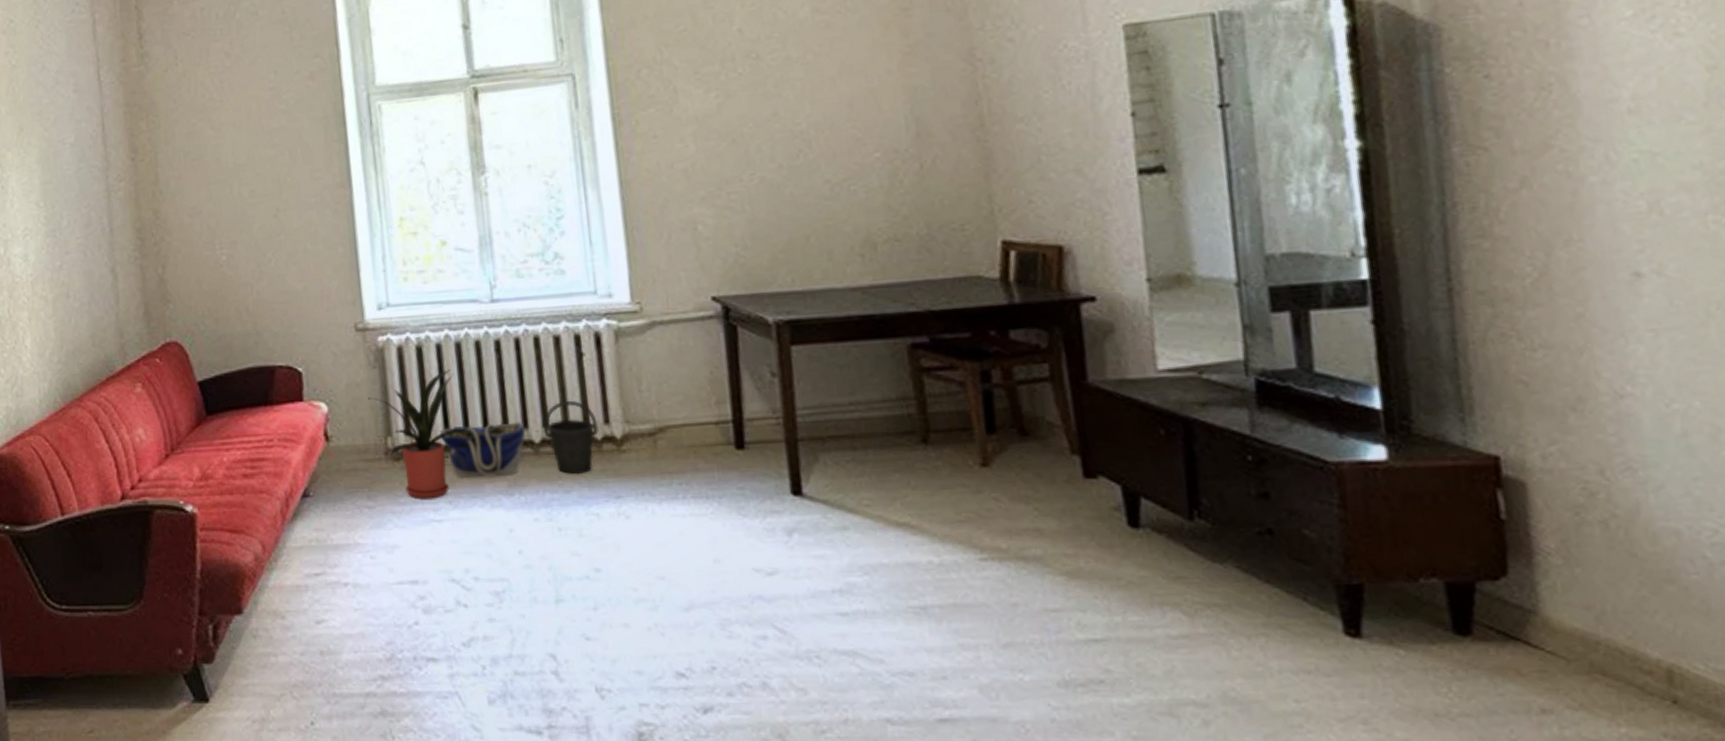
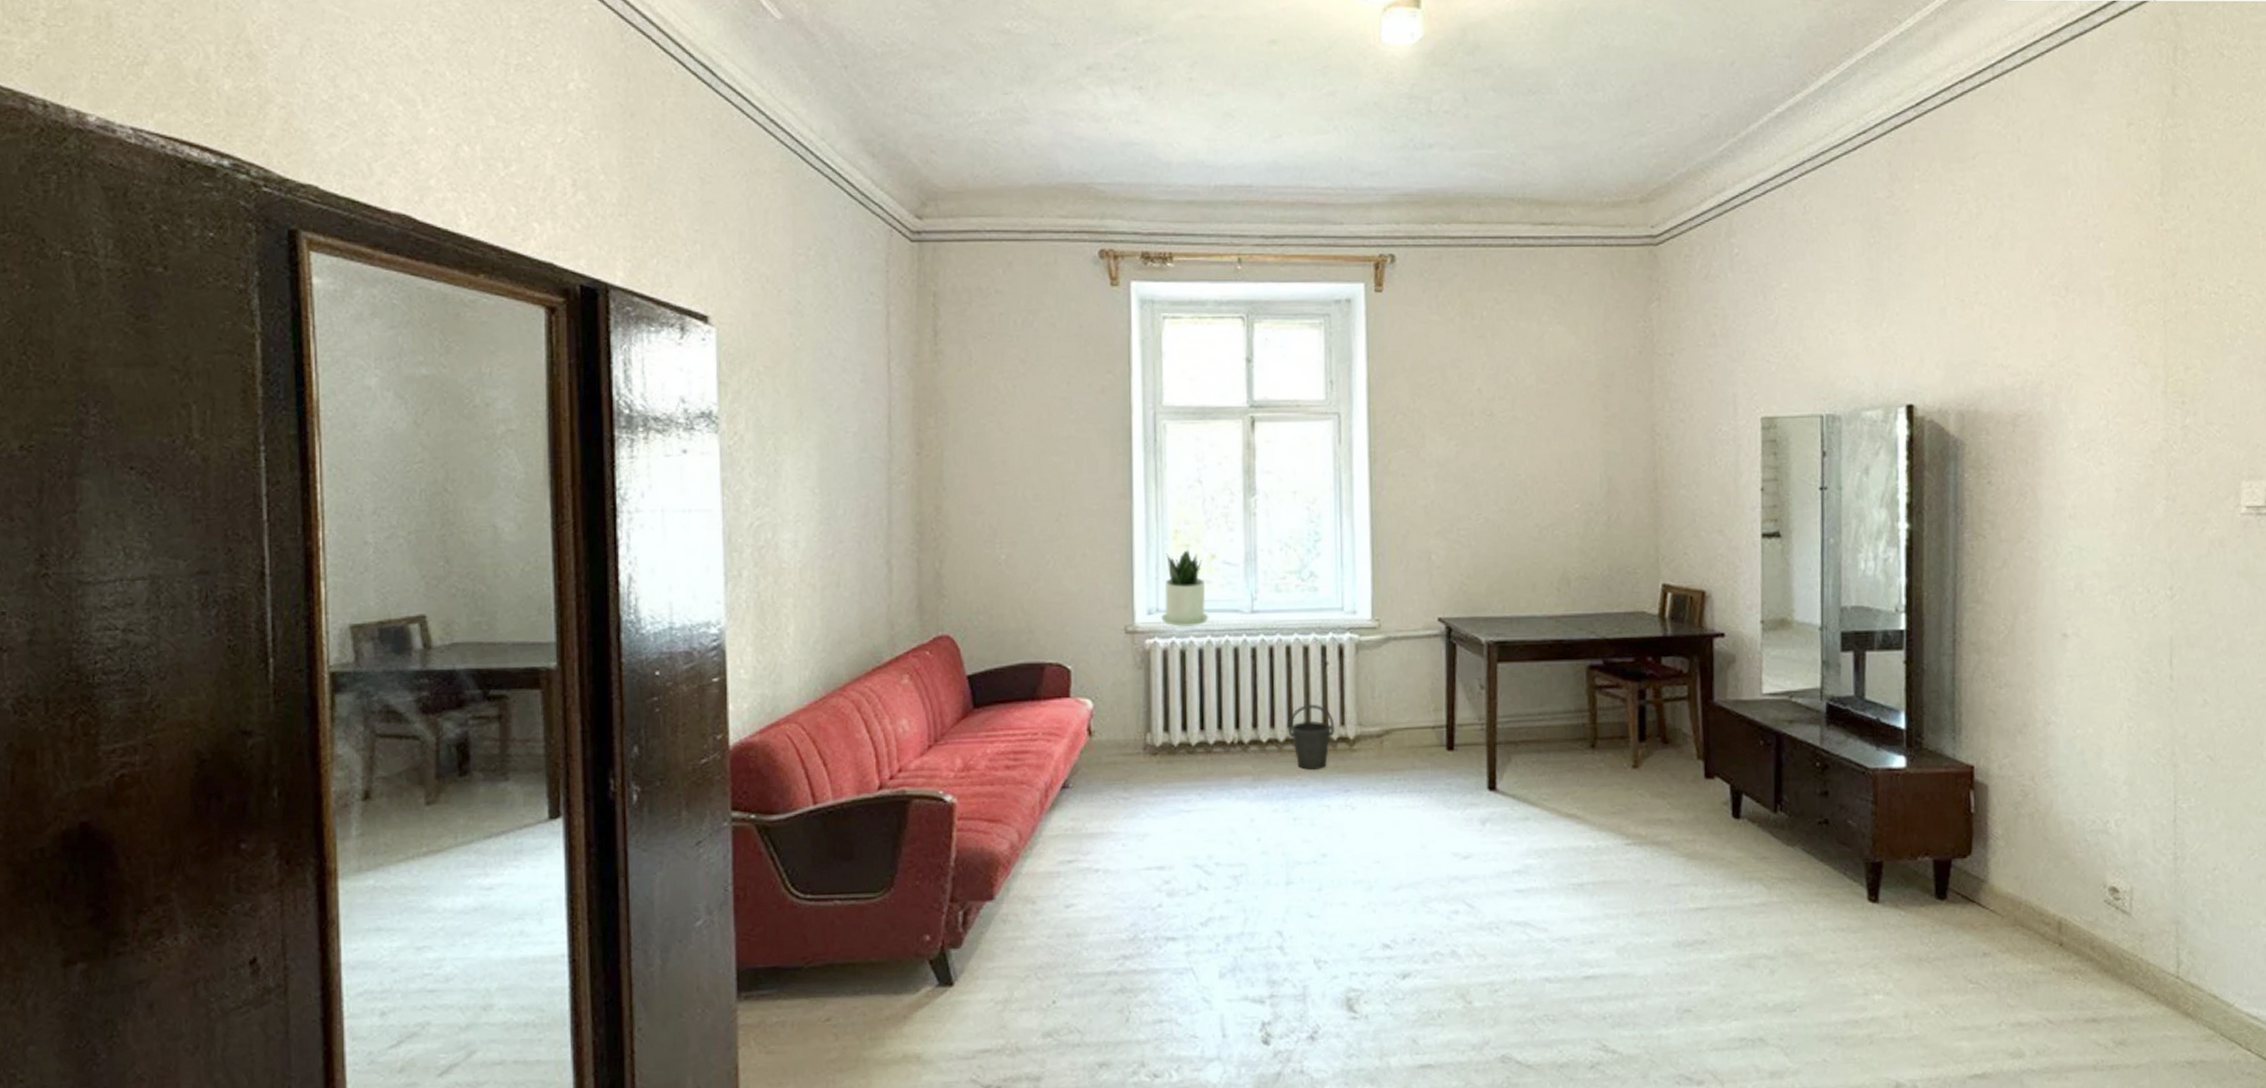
house plant: present [368,369,472,499] -> none [1132,672,1225,791]
planter: none [392,237,445,321] -> present [1161,549,1209,627]
tote bag: present [440,422,526,478] -> none [1196,722,1272,773]

